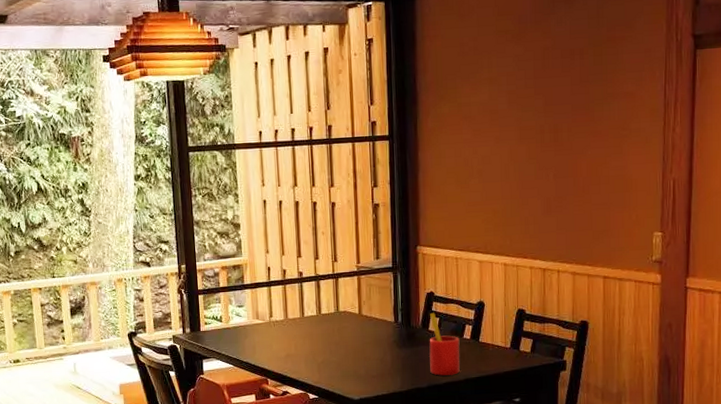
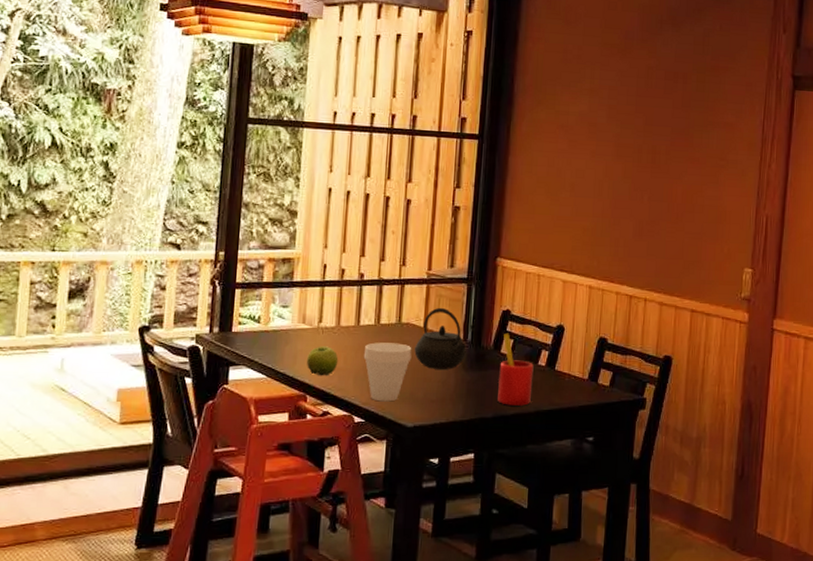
fruit: none [264,336,290,362] -> present [307,346,339,376]
cup: none [310,329,352,380] -> present [363,342,412,402]
kettle: none [353,295,399,349] -> present [414,307,467,369]

